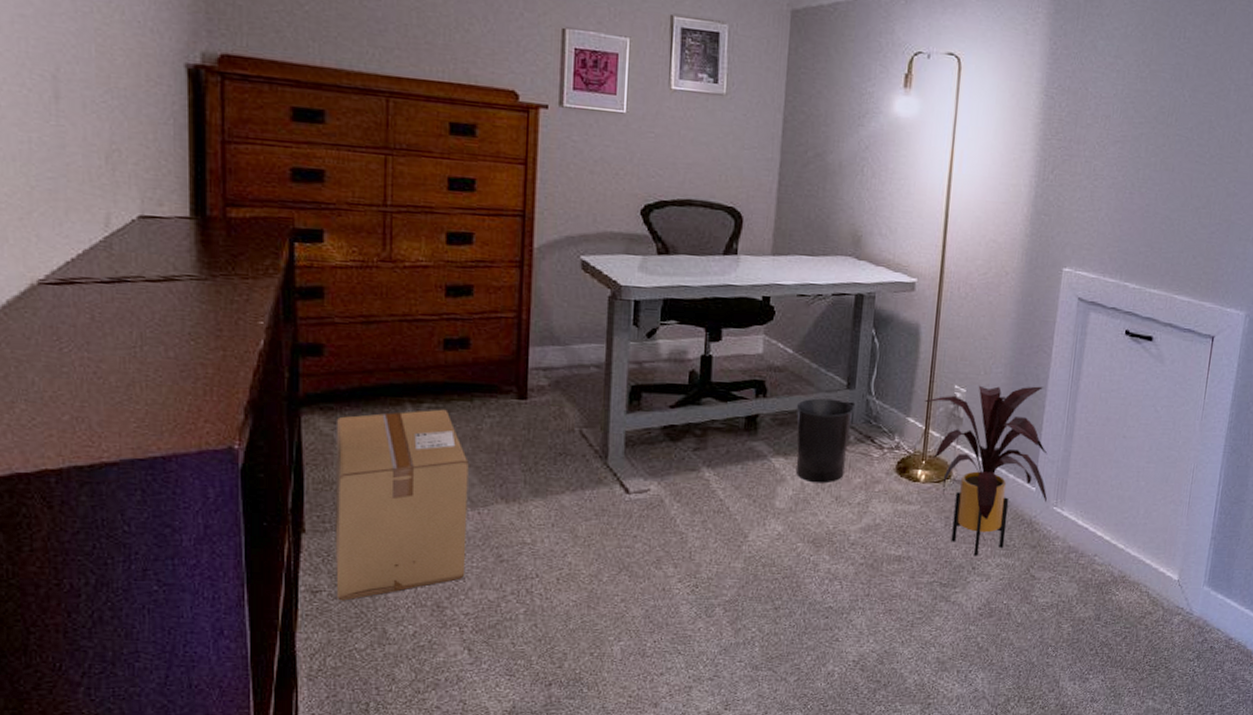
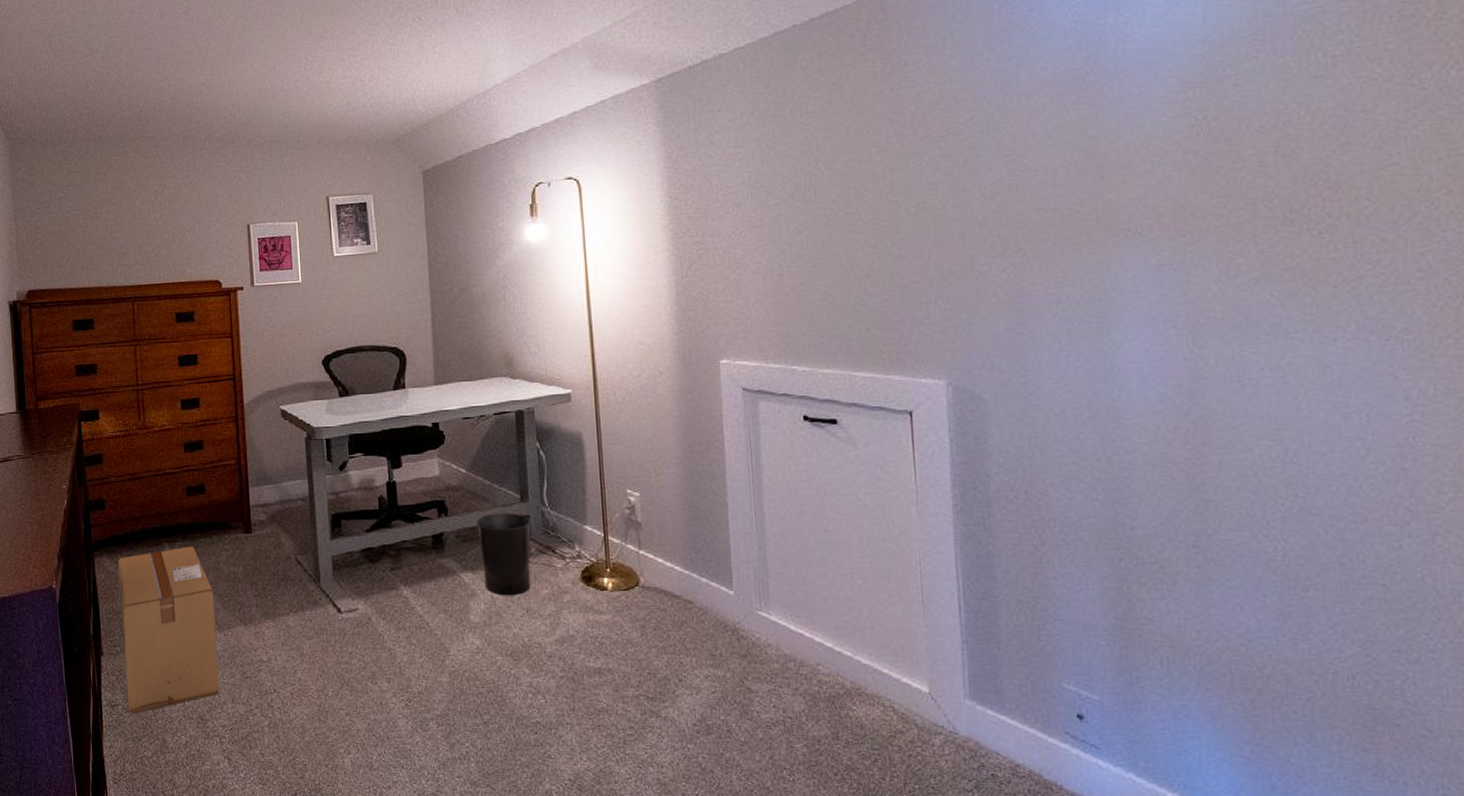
house plant: present [925,385,1048,556] -> none [599,483,749,667]

